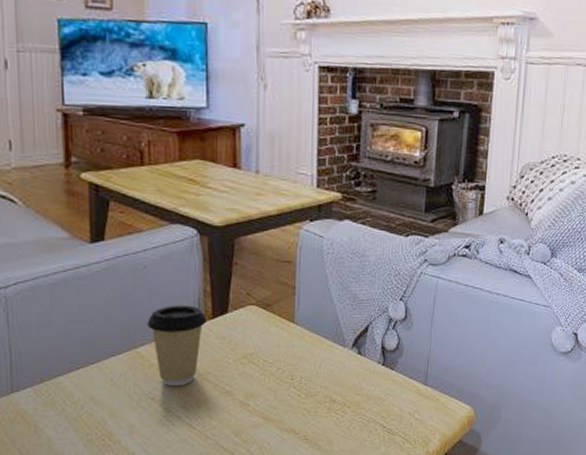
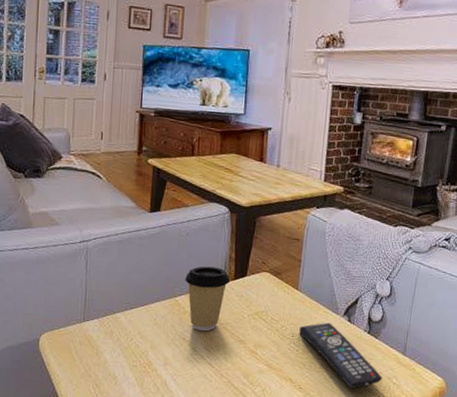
remote control: none [300,358,403,431] -> present [299,322,383,388]

